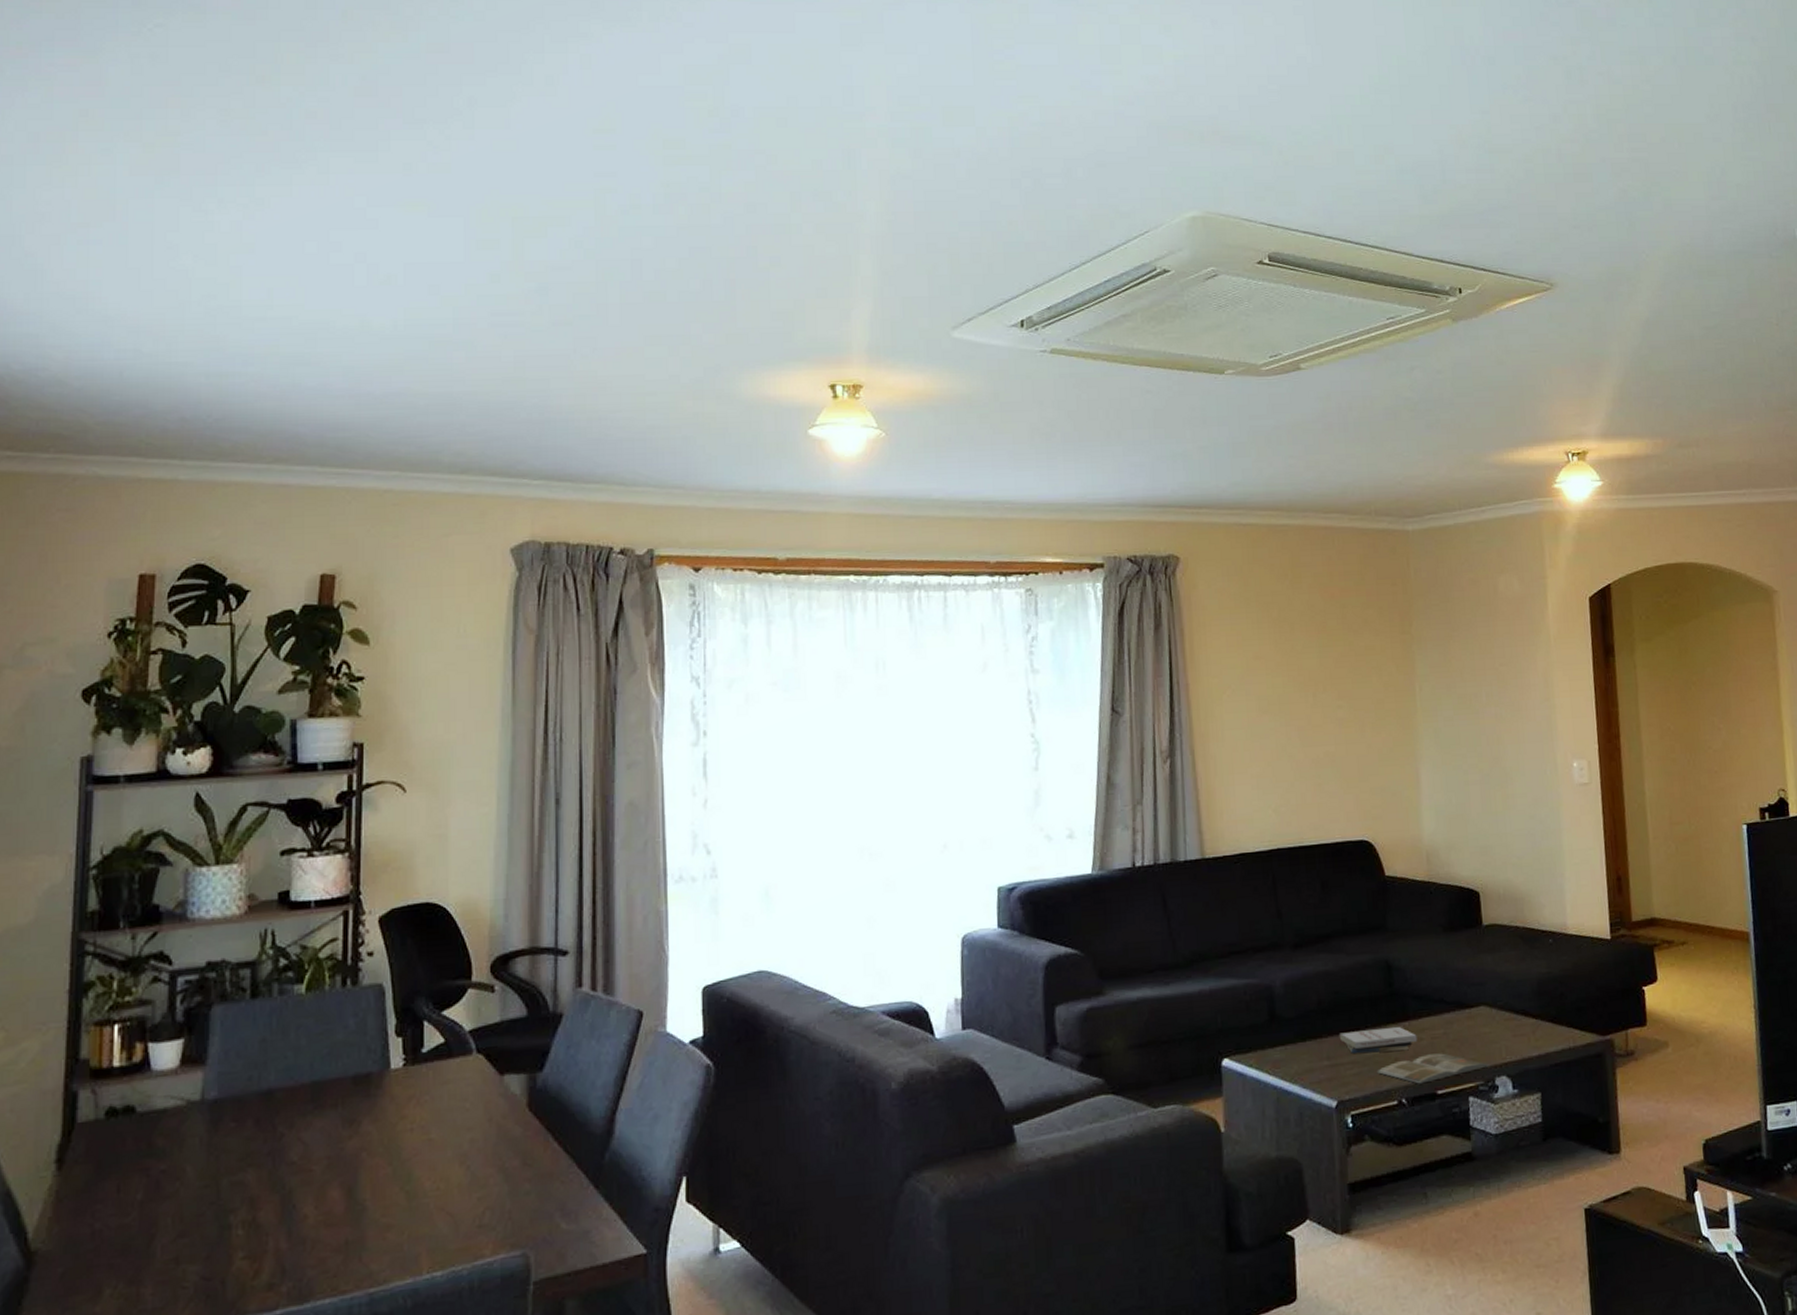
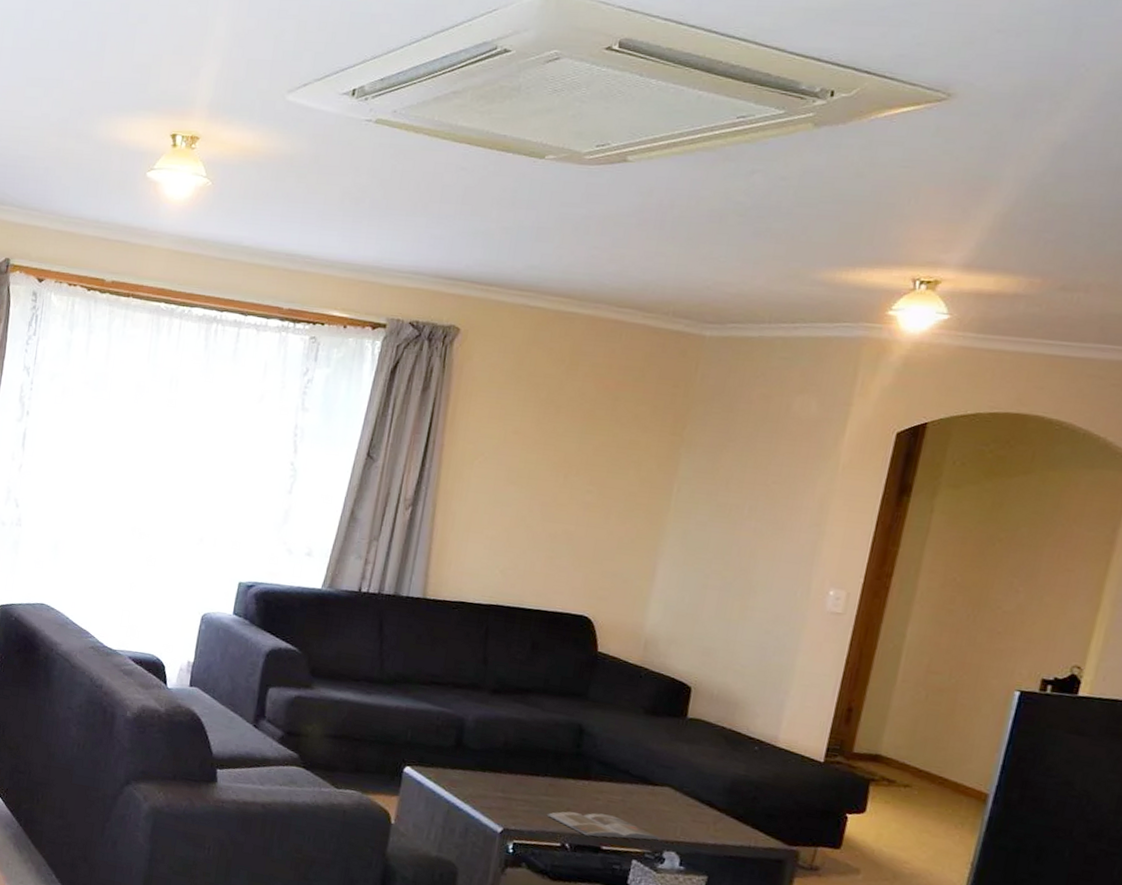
books: present [1339,1026,1418,1054] -> none [517,773,594,805]

